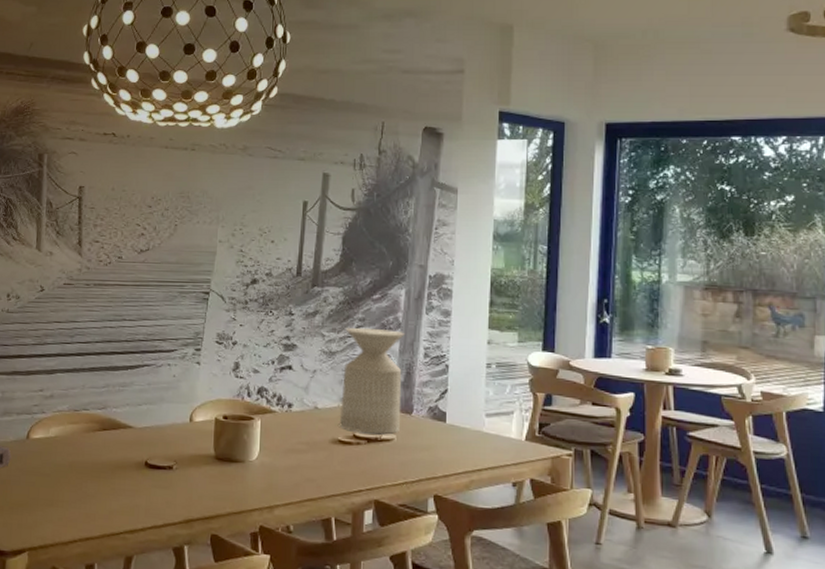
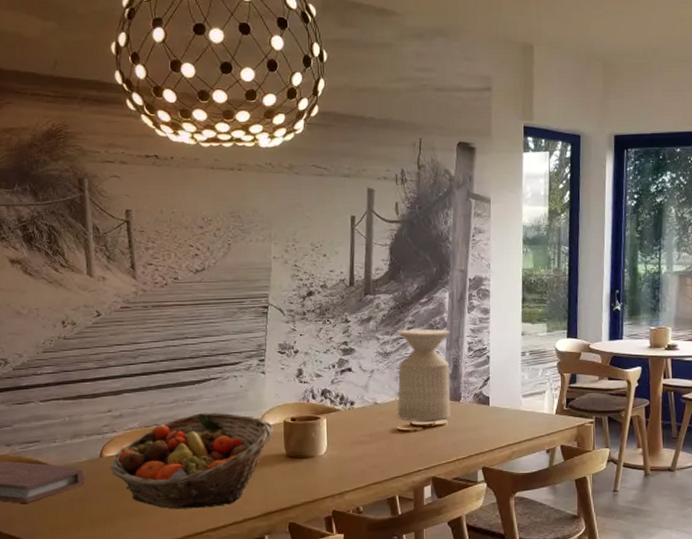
fruit basket: none [35,401,204,507] -> present [110,413,274,509]

